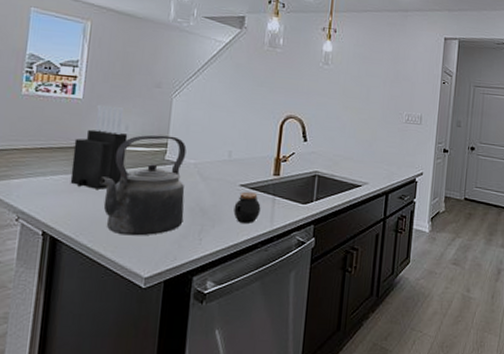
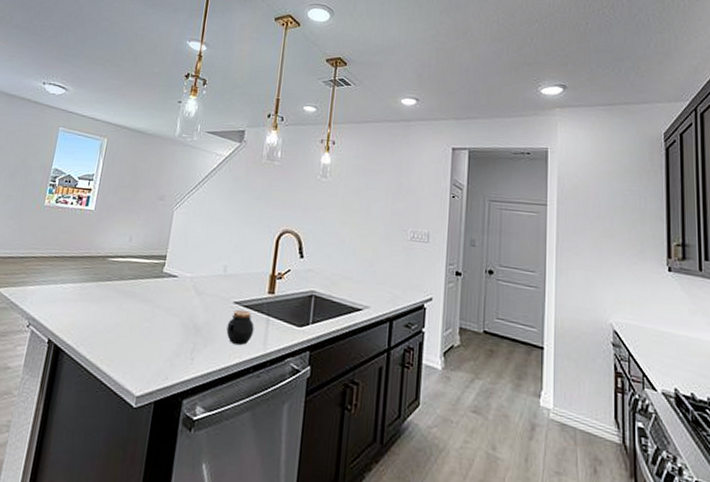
knife block: present [70,104,128,190] -> none [76,216,131,300]
kettle: present [100,134,187,236] -> none [102,246,184,351]

